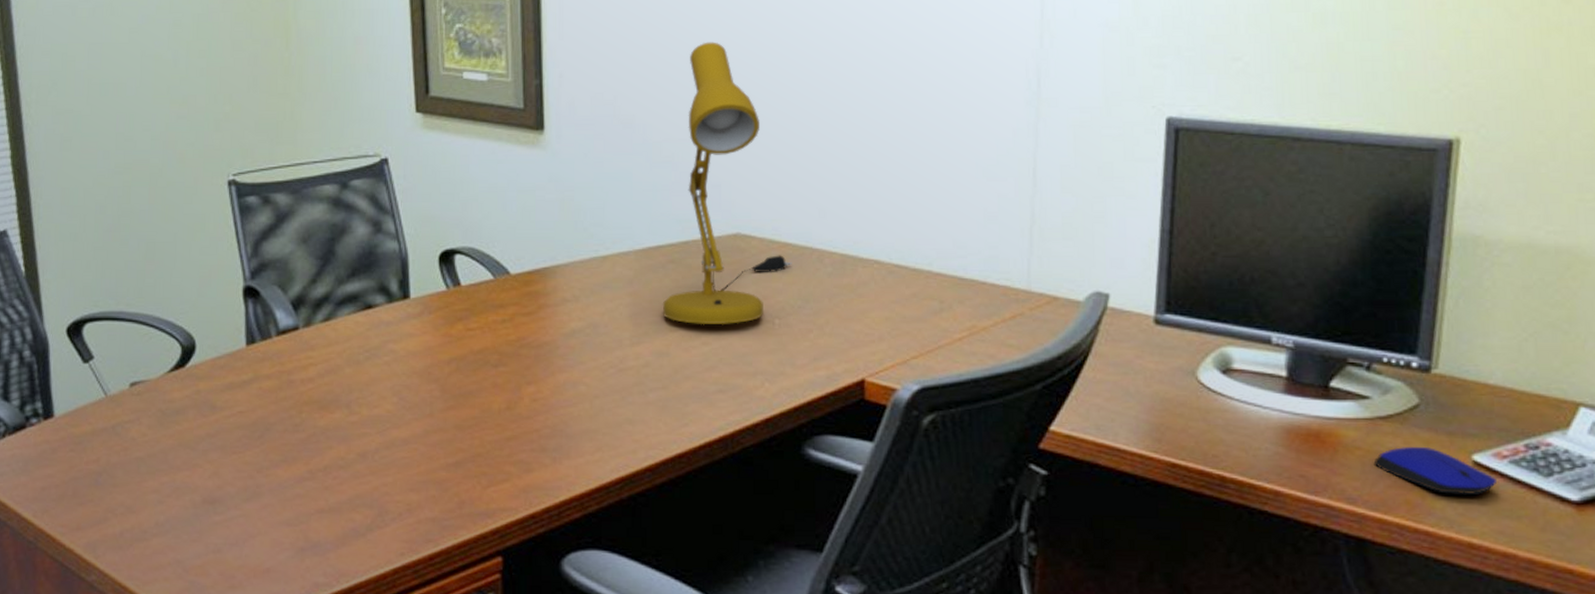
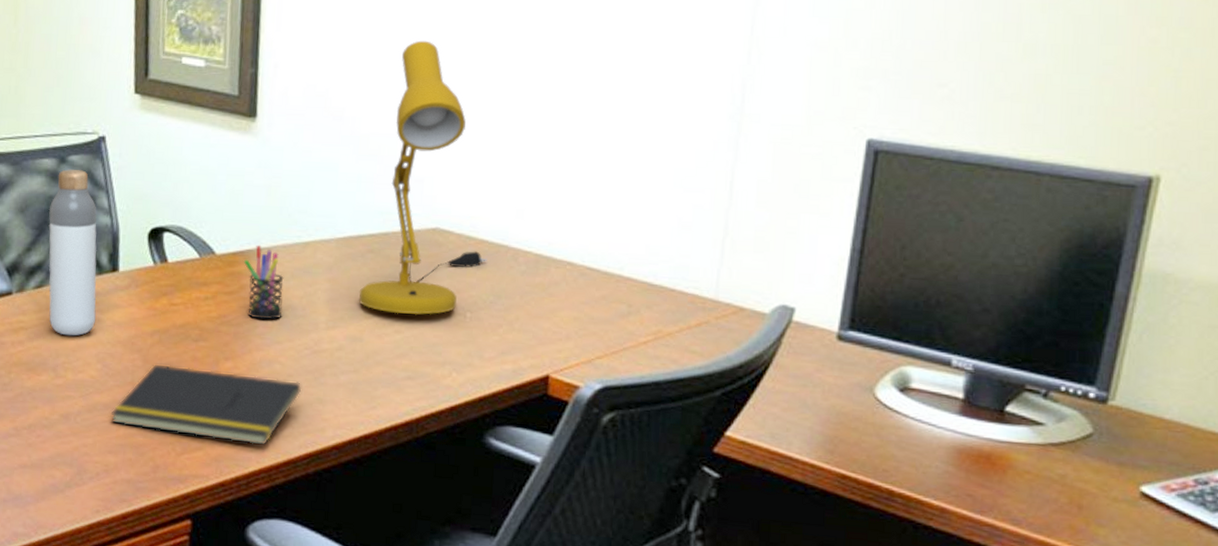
bottle: none [333,195,389,370] -> present [48,169,97,336]
notepad: none [410,392,610,473] -> present [110,363,302,446]
pen holder: none [540,262,584,339] -> present [243,245,284,320]
computer mouse: present [1373,446,1498,496] -> none [1041,473,1164,525]

